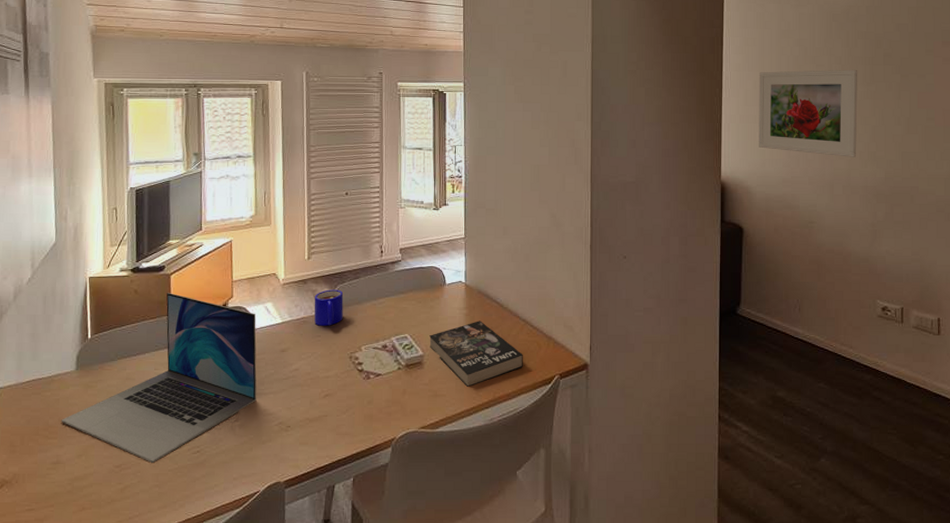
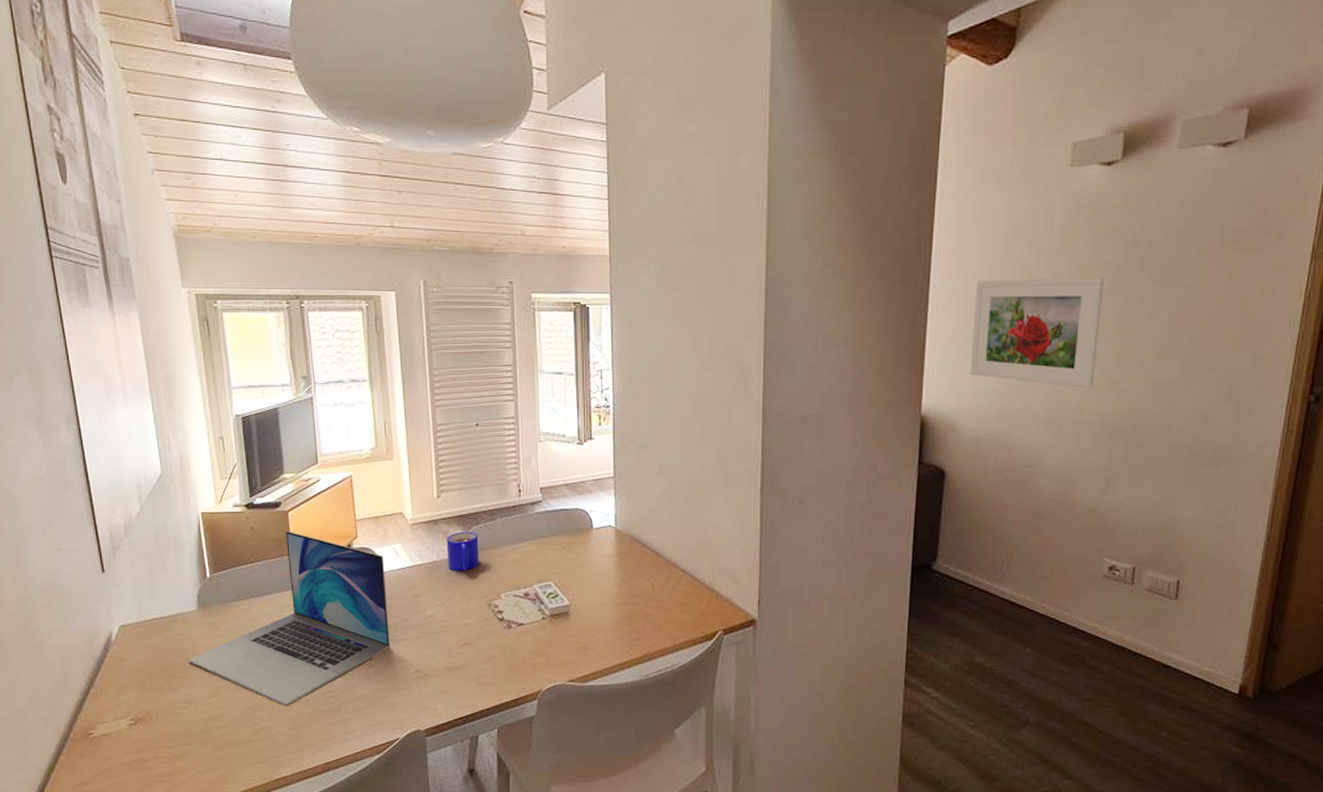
book: present [429,321,523,387] -> none [576,569,682,640]

